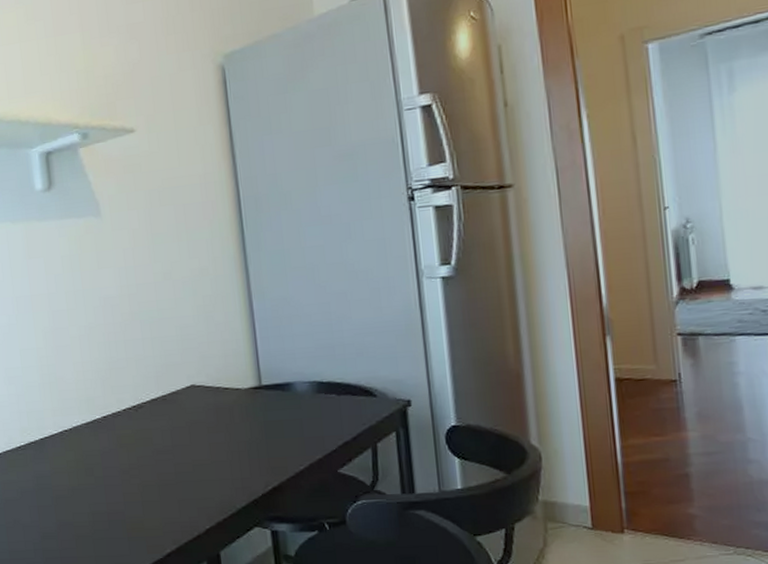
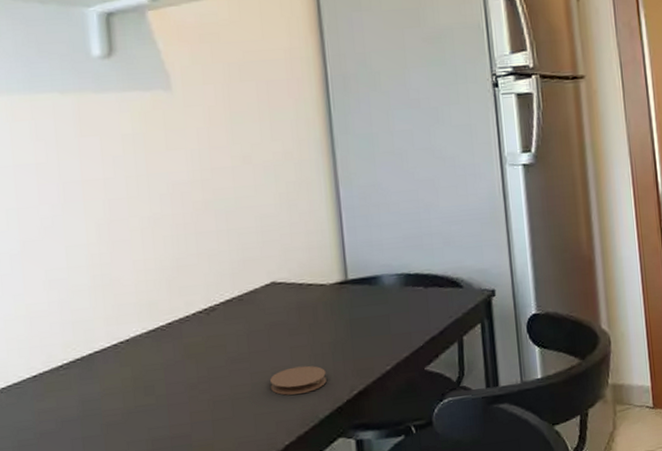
coaster: none [192,460,243,485] -> present [270,365,327,395]

